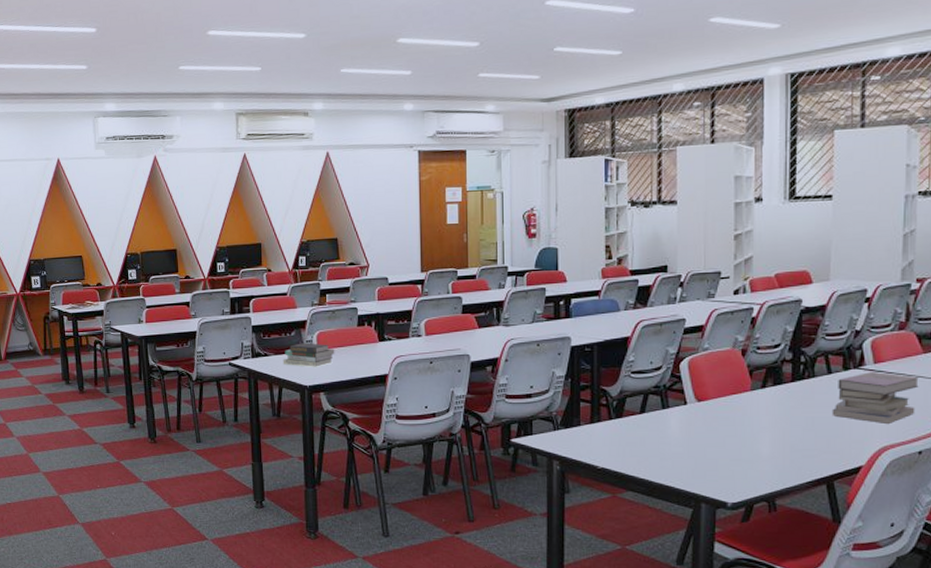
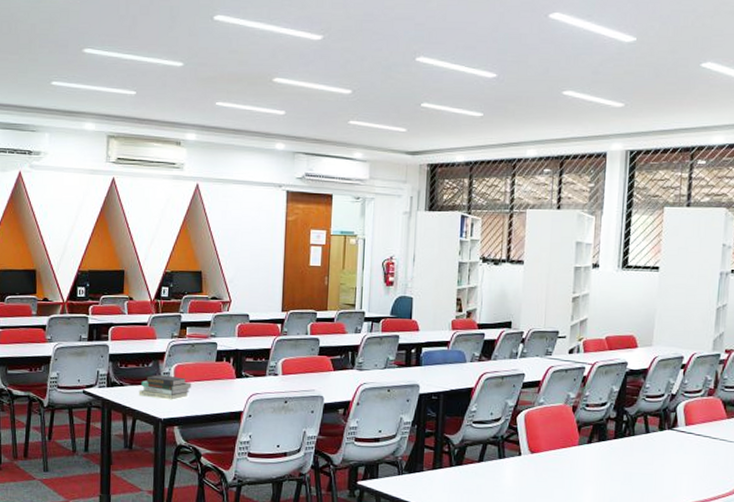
books: present [832,371,919,423] -> none [647,432,722,482]

